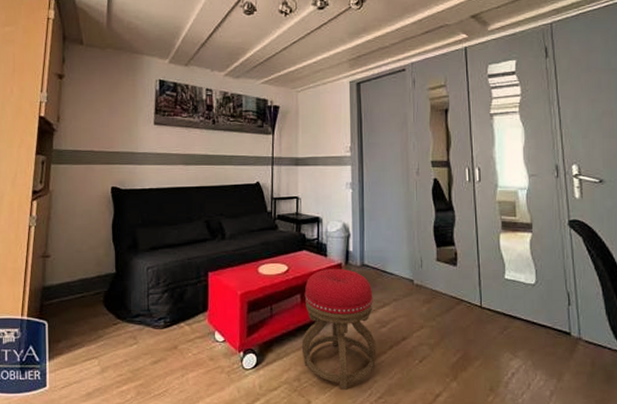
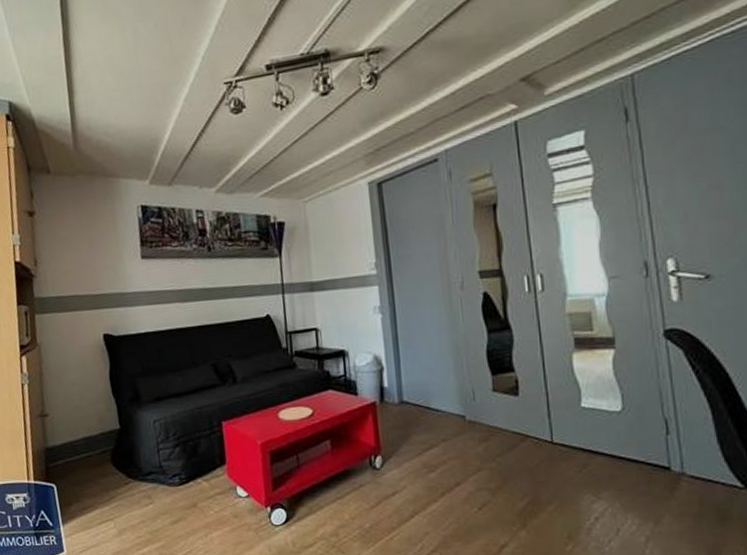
stool: present [301,268,377,389] -> none [334,407,426,544]

